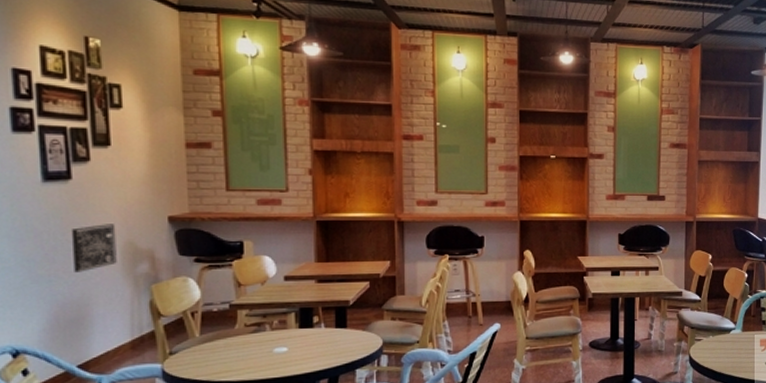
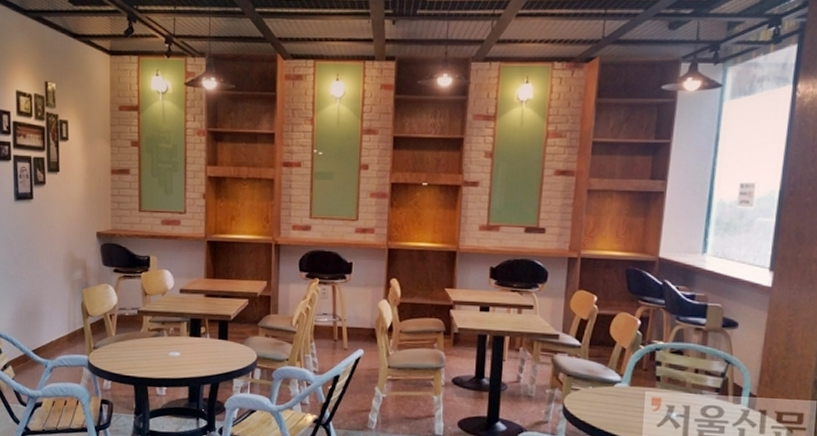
wall art: present [71,224,117,273] -> none [31,236,61,275]

